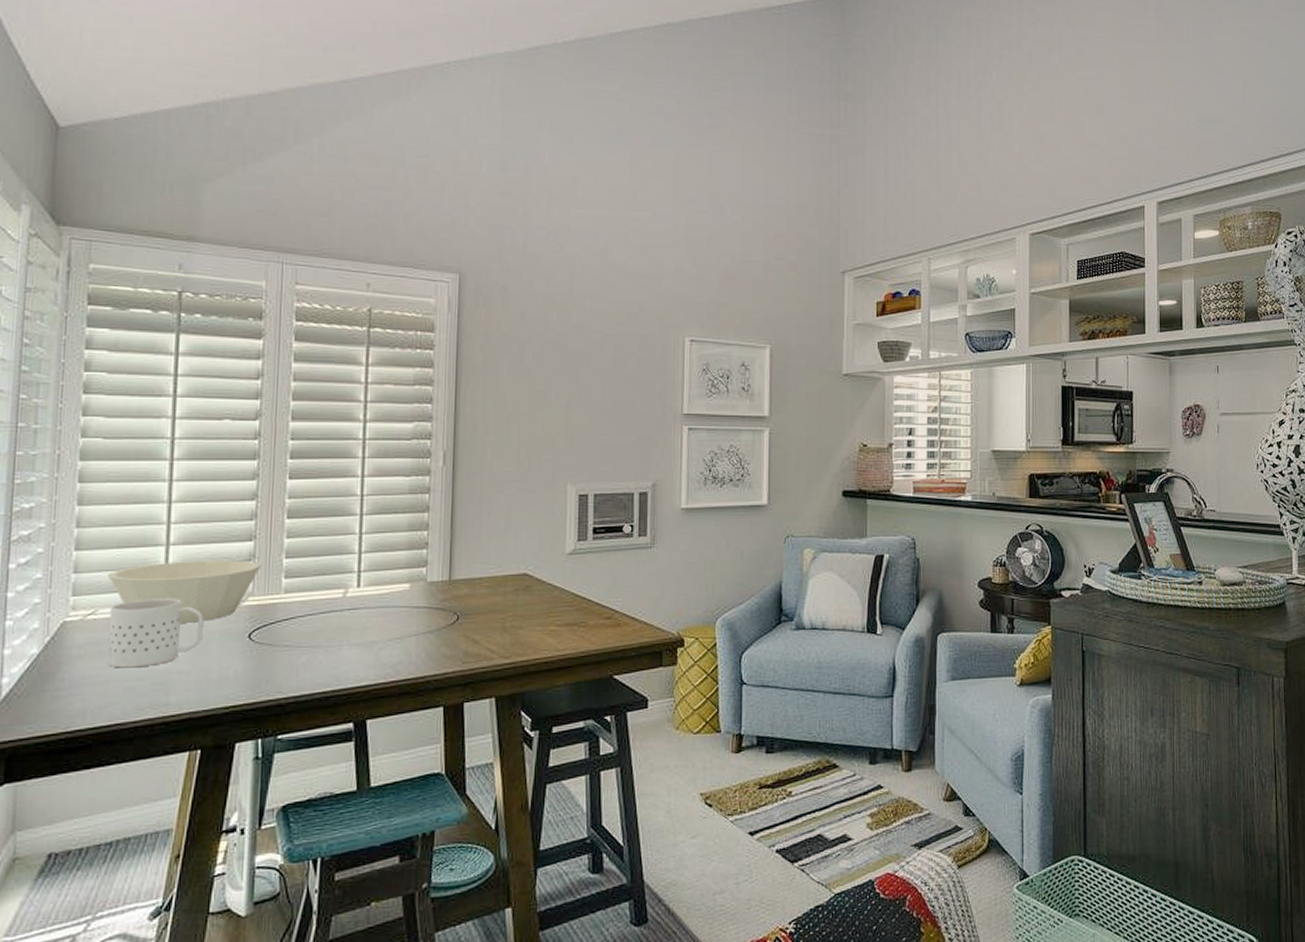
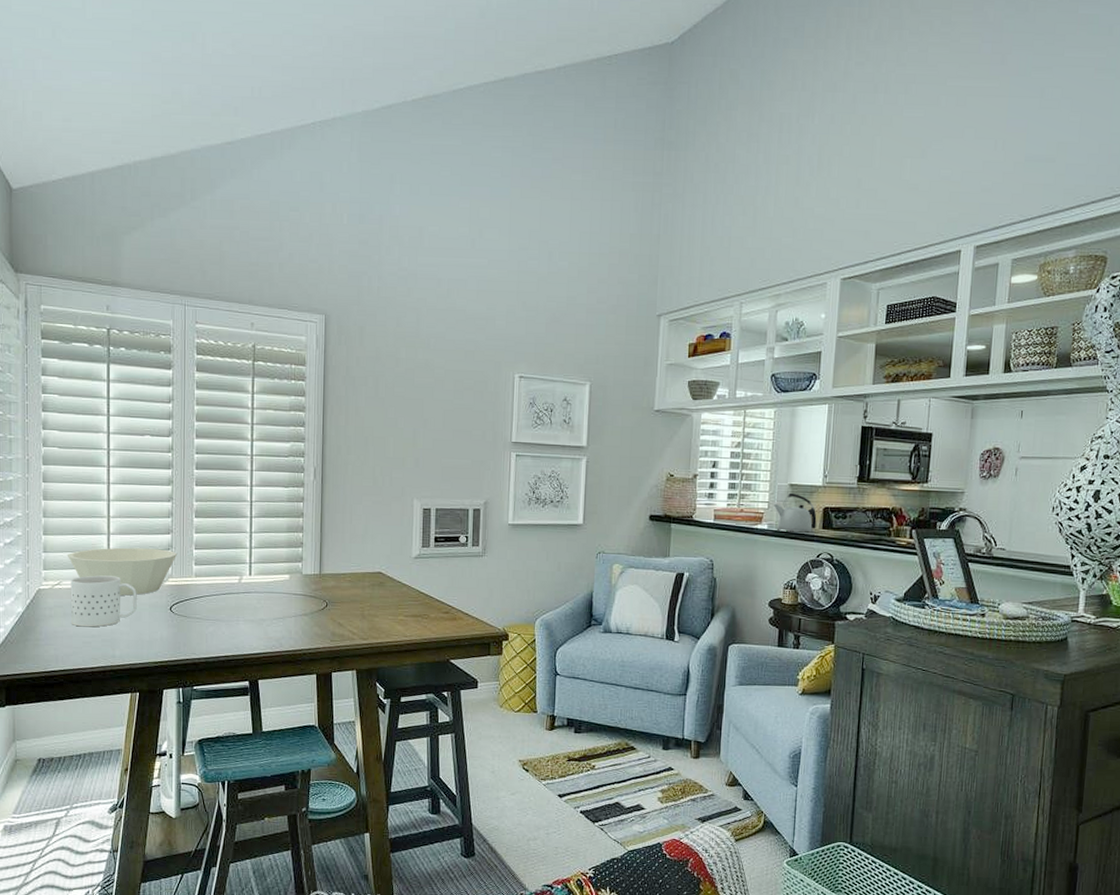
kettle: none [977,459,1023,504] -> present [774,492,817,534]

